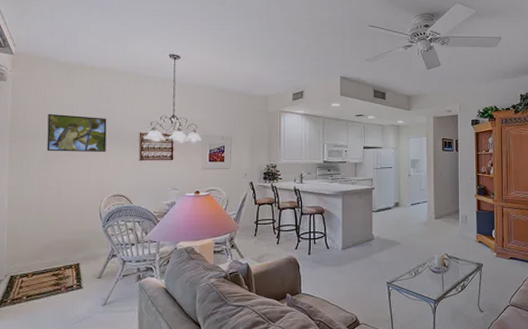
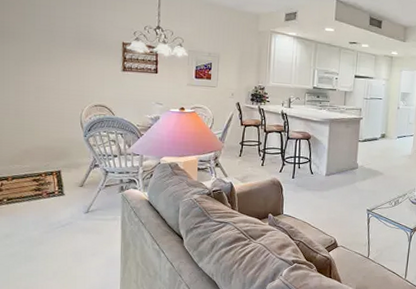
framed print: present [46,113,107,152] -> none [23,13,87,60]

